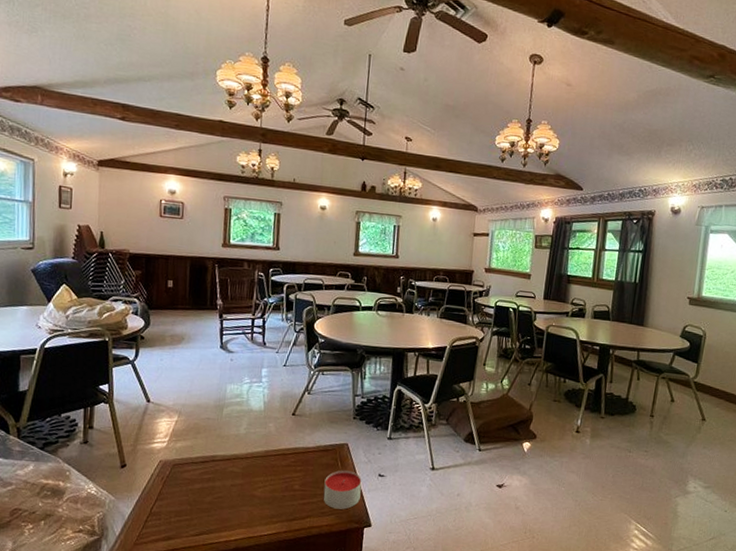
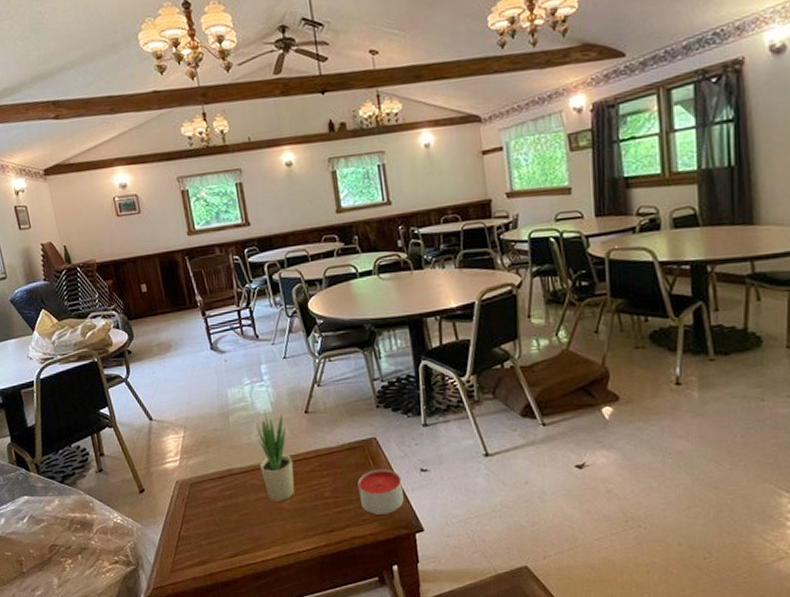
potted plant: none [242,406,273,489] -> present [256,408,295,501]

